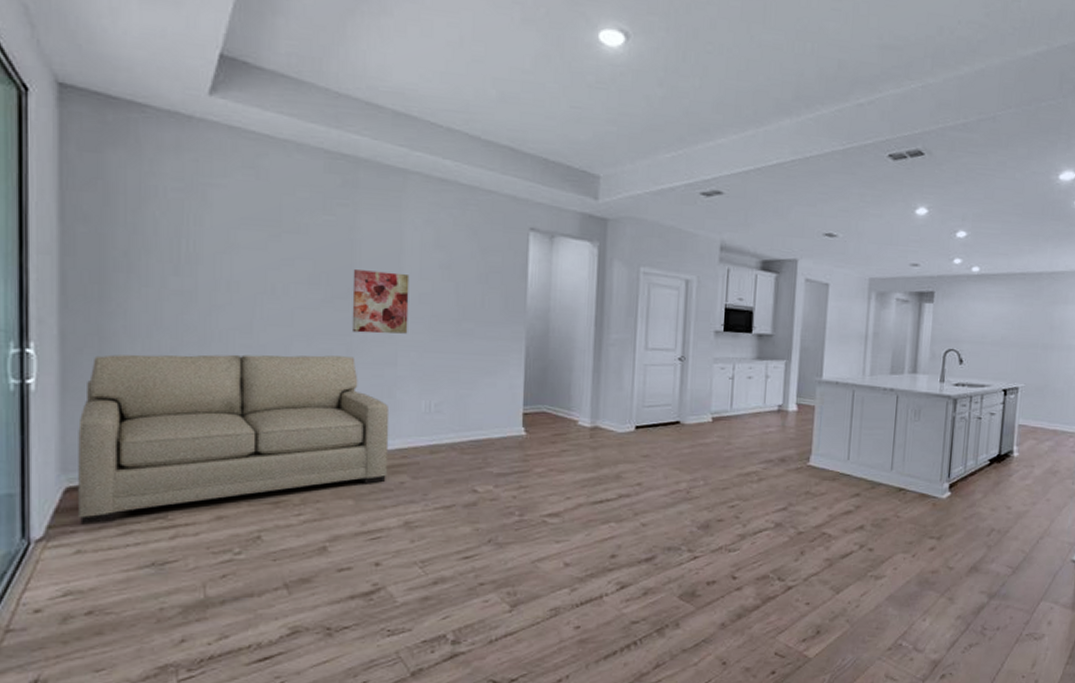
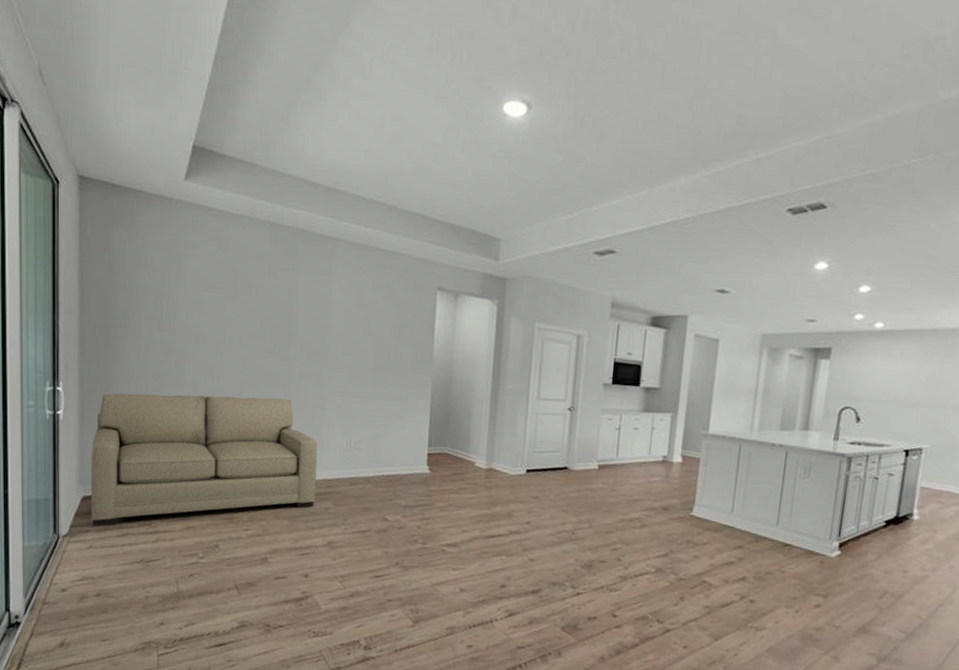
wall art: present [351,270,410,334] -> none [289,325,336,381]

